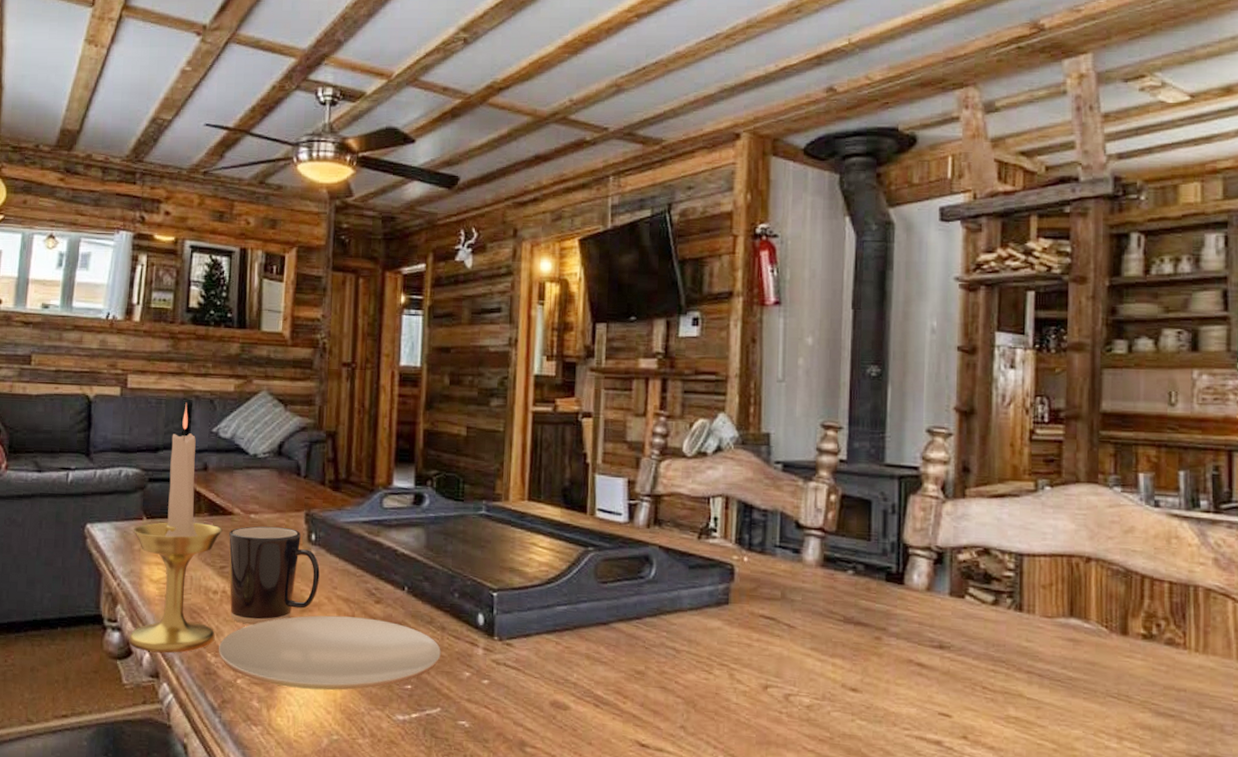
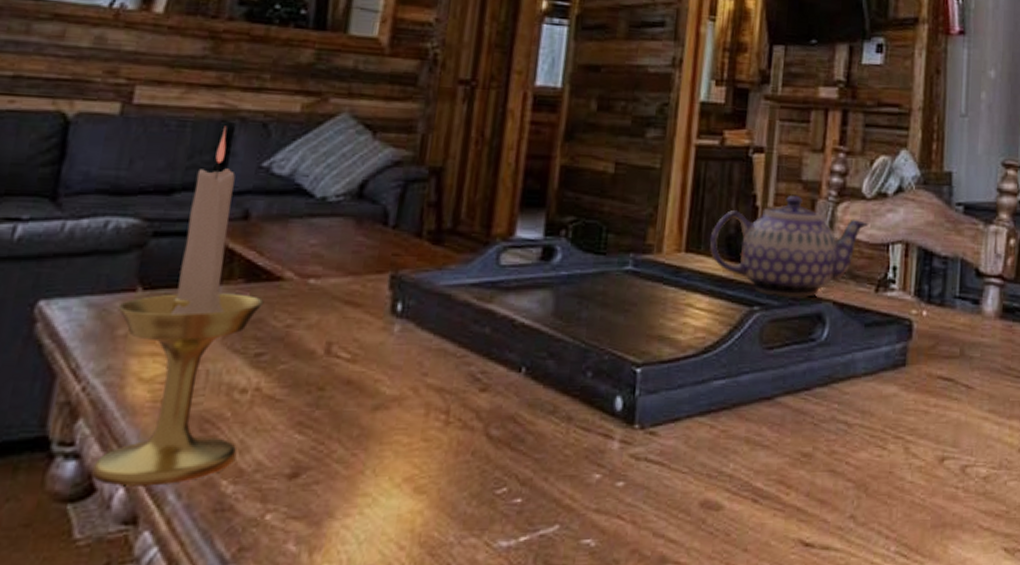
plate: present [218,615,441,691] -> none [239,412,565,518]
mug: present [228,526,320,625] -> none [264,294,405,434]
teapot: none [548,453,690,541] -> present [709,194,869,297]

